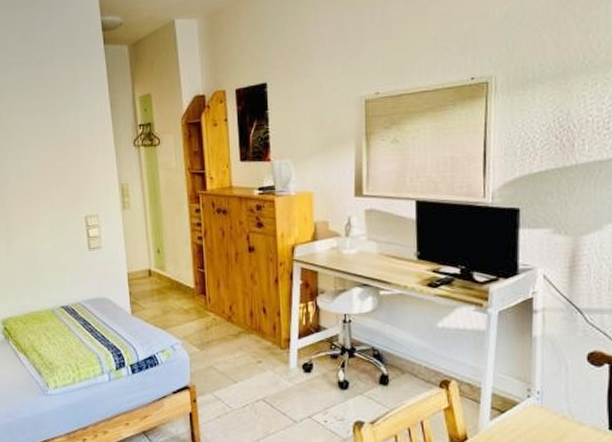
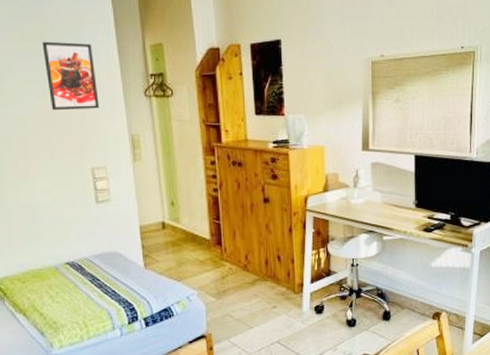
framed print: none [45,98,93,163] -> present [42,41,100,111]

